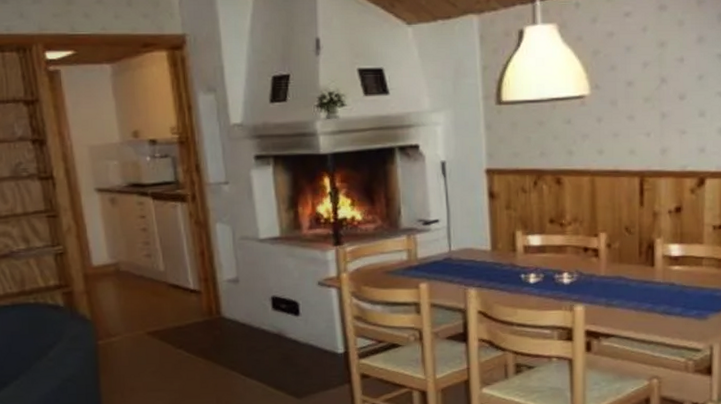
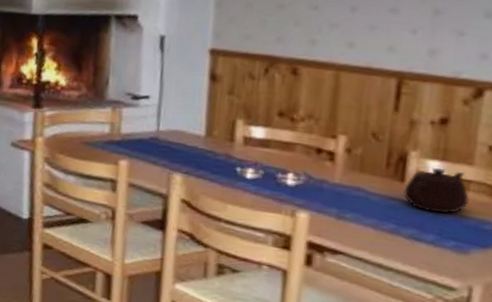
teapot: none [654,250,703,289] -> present [403,168,469,213]

